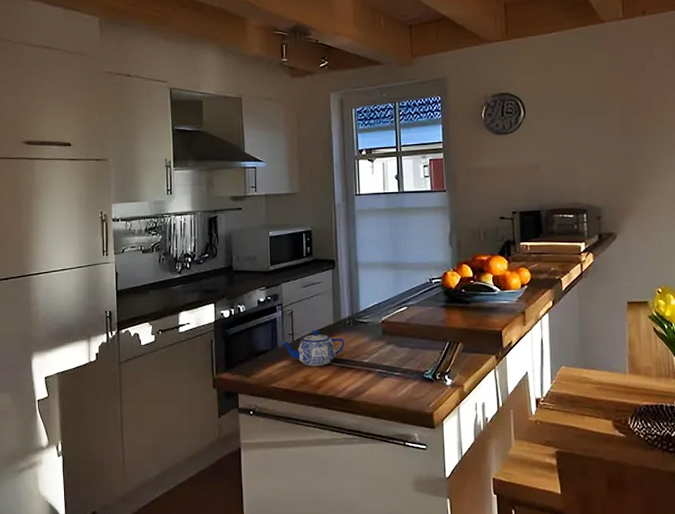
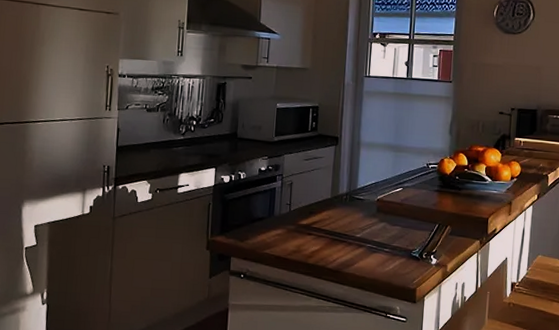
teapot: present [281,330,345,366] -> none [278,202,340,237]

